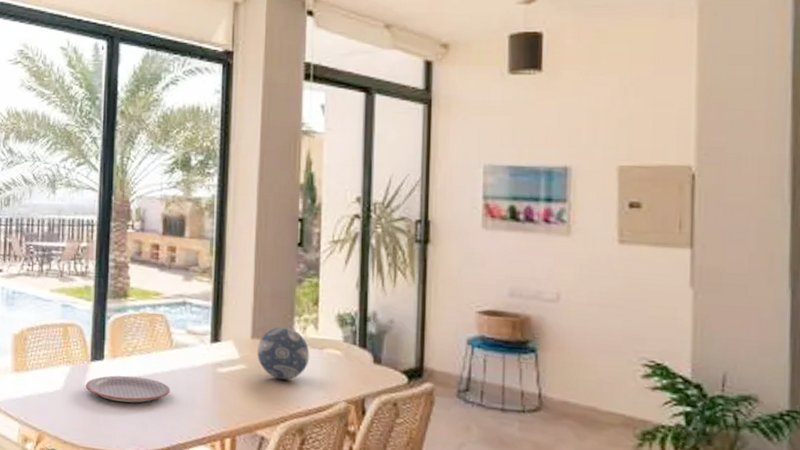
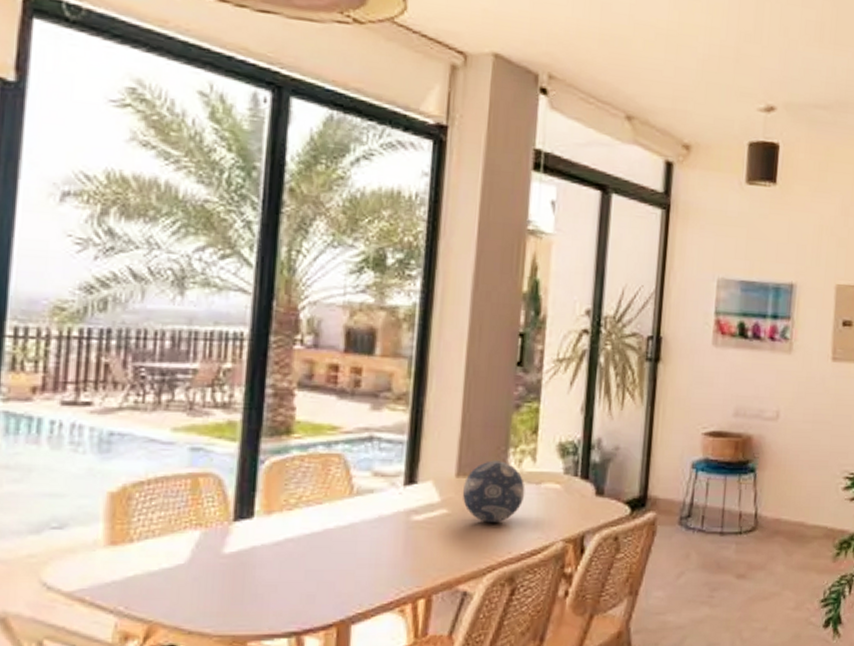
plate: present [85,375,170,403] -> none [224,535,348,571]

